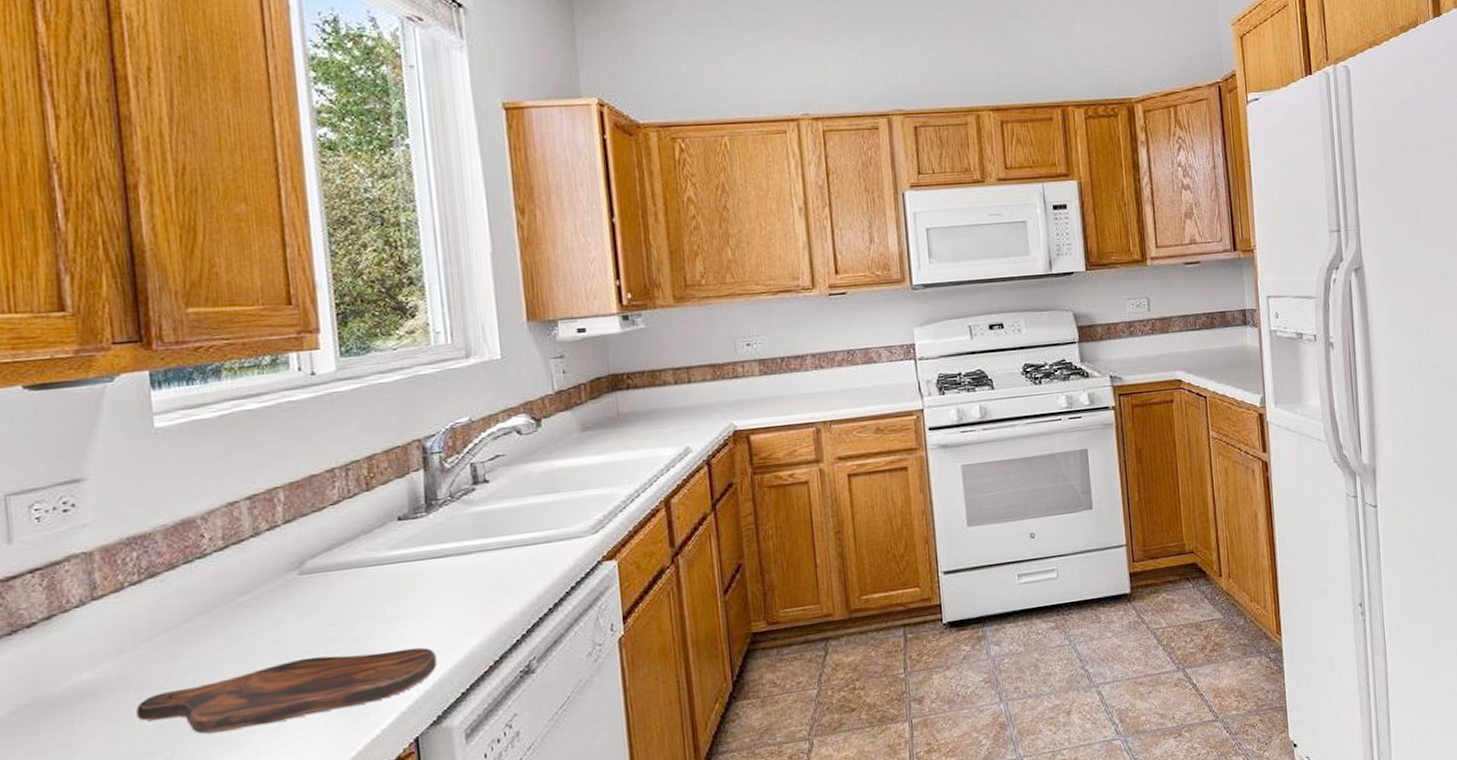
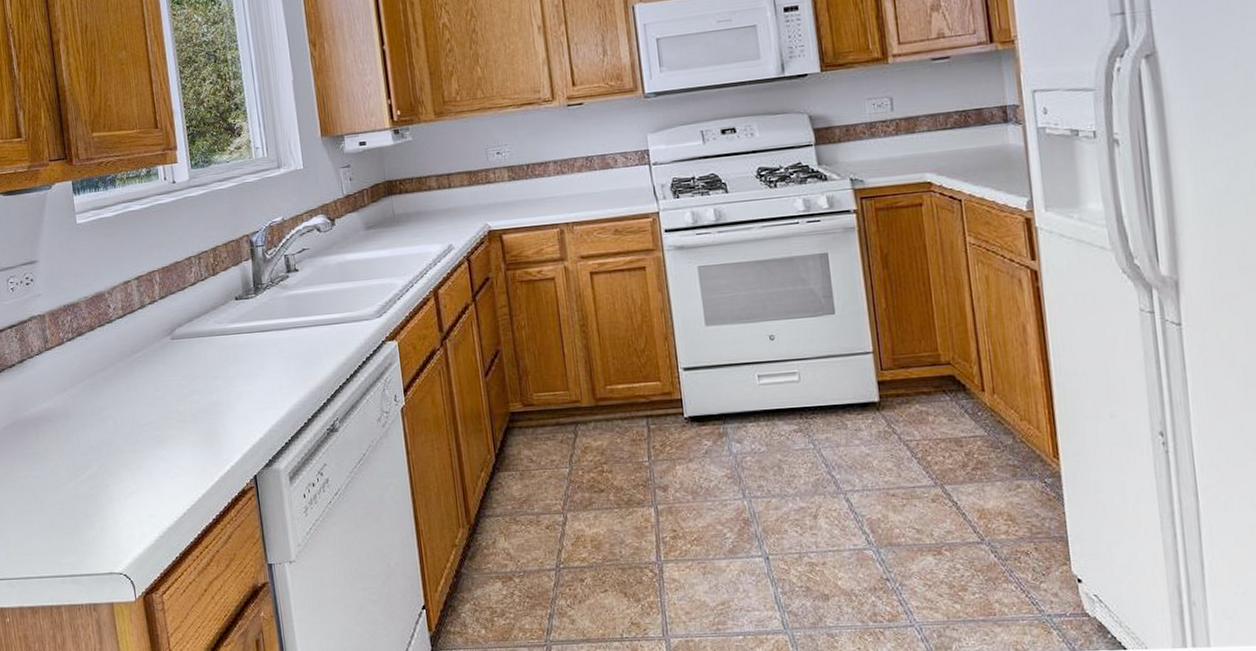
cutting board: present [136,647,437,735] -> none [75,403,267,457]

